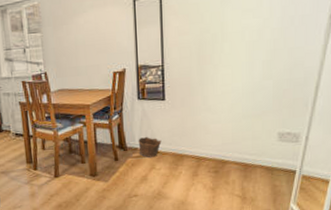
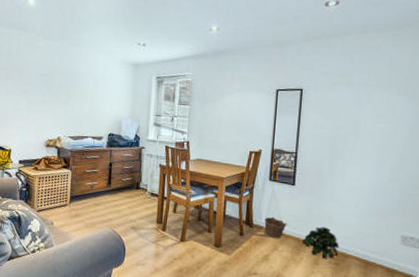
potted plant: none [180,137,217,169] -> present [303,226,339,259]

